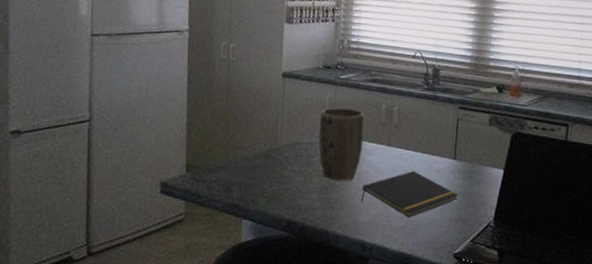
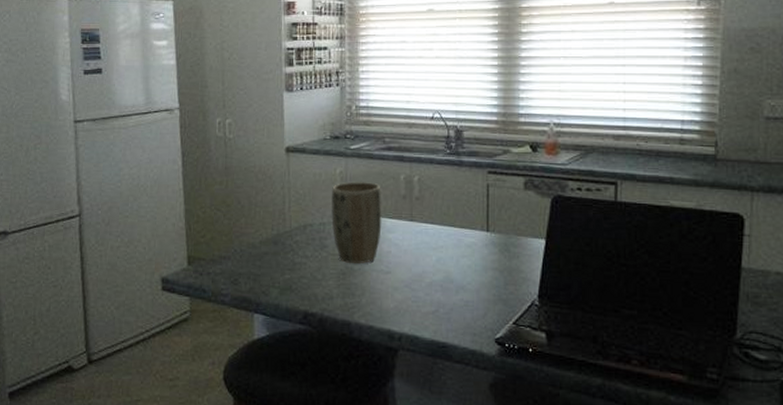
notepad: present [360,170,459,217] -> none [383,247,496,300]

